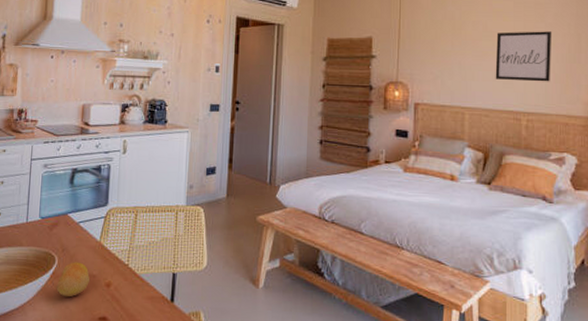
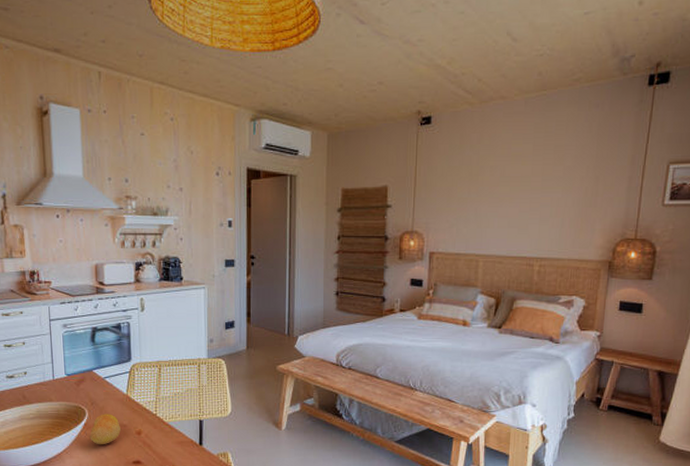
wall art: present [495,31,552,82] -> none [510,175,571,227]

